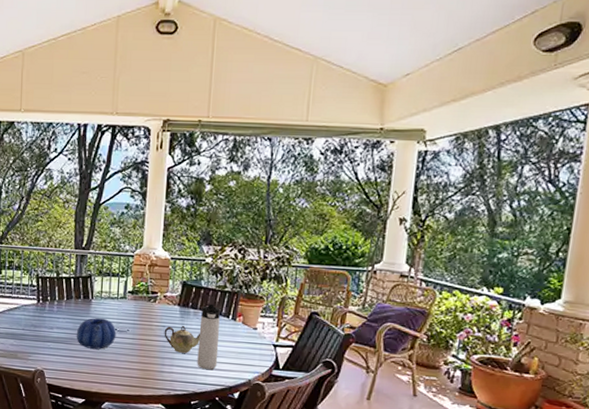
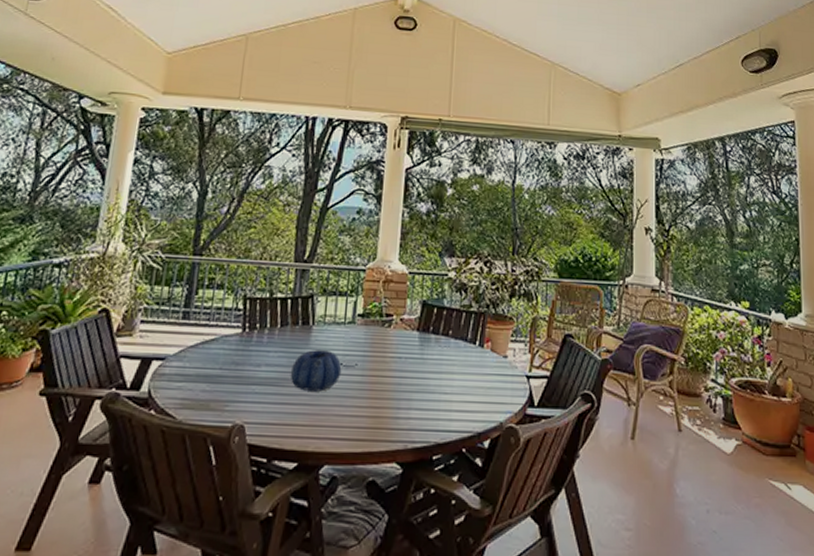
teapot: present [164,325,200,353] -> none [400,355,443,392]
thermos bottle: present [197,303,220,370] -> none [439,327,466,411]

